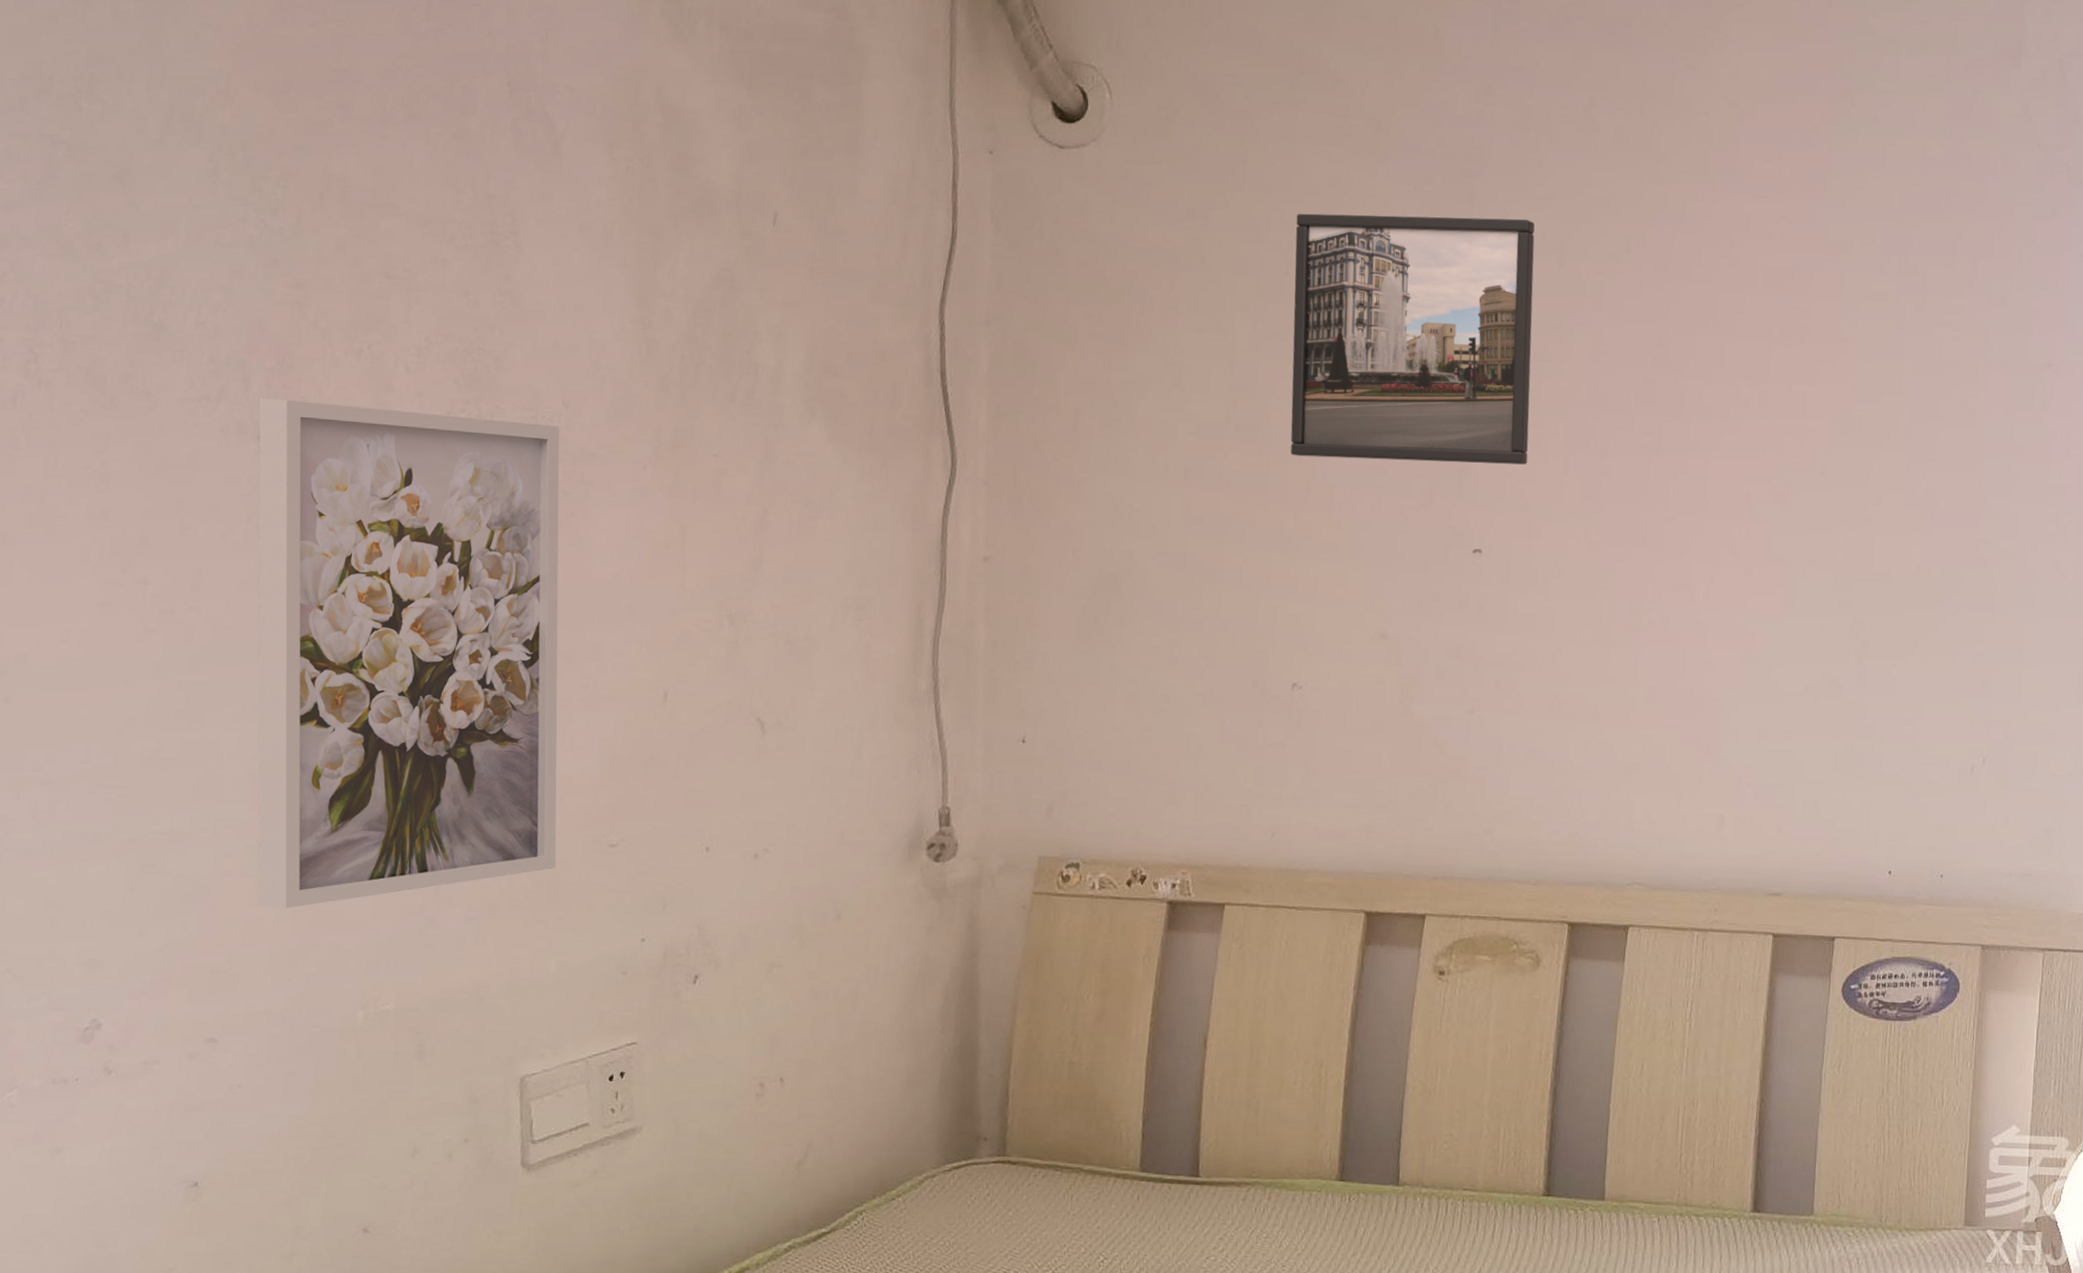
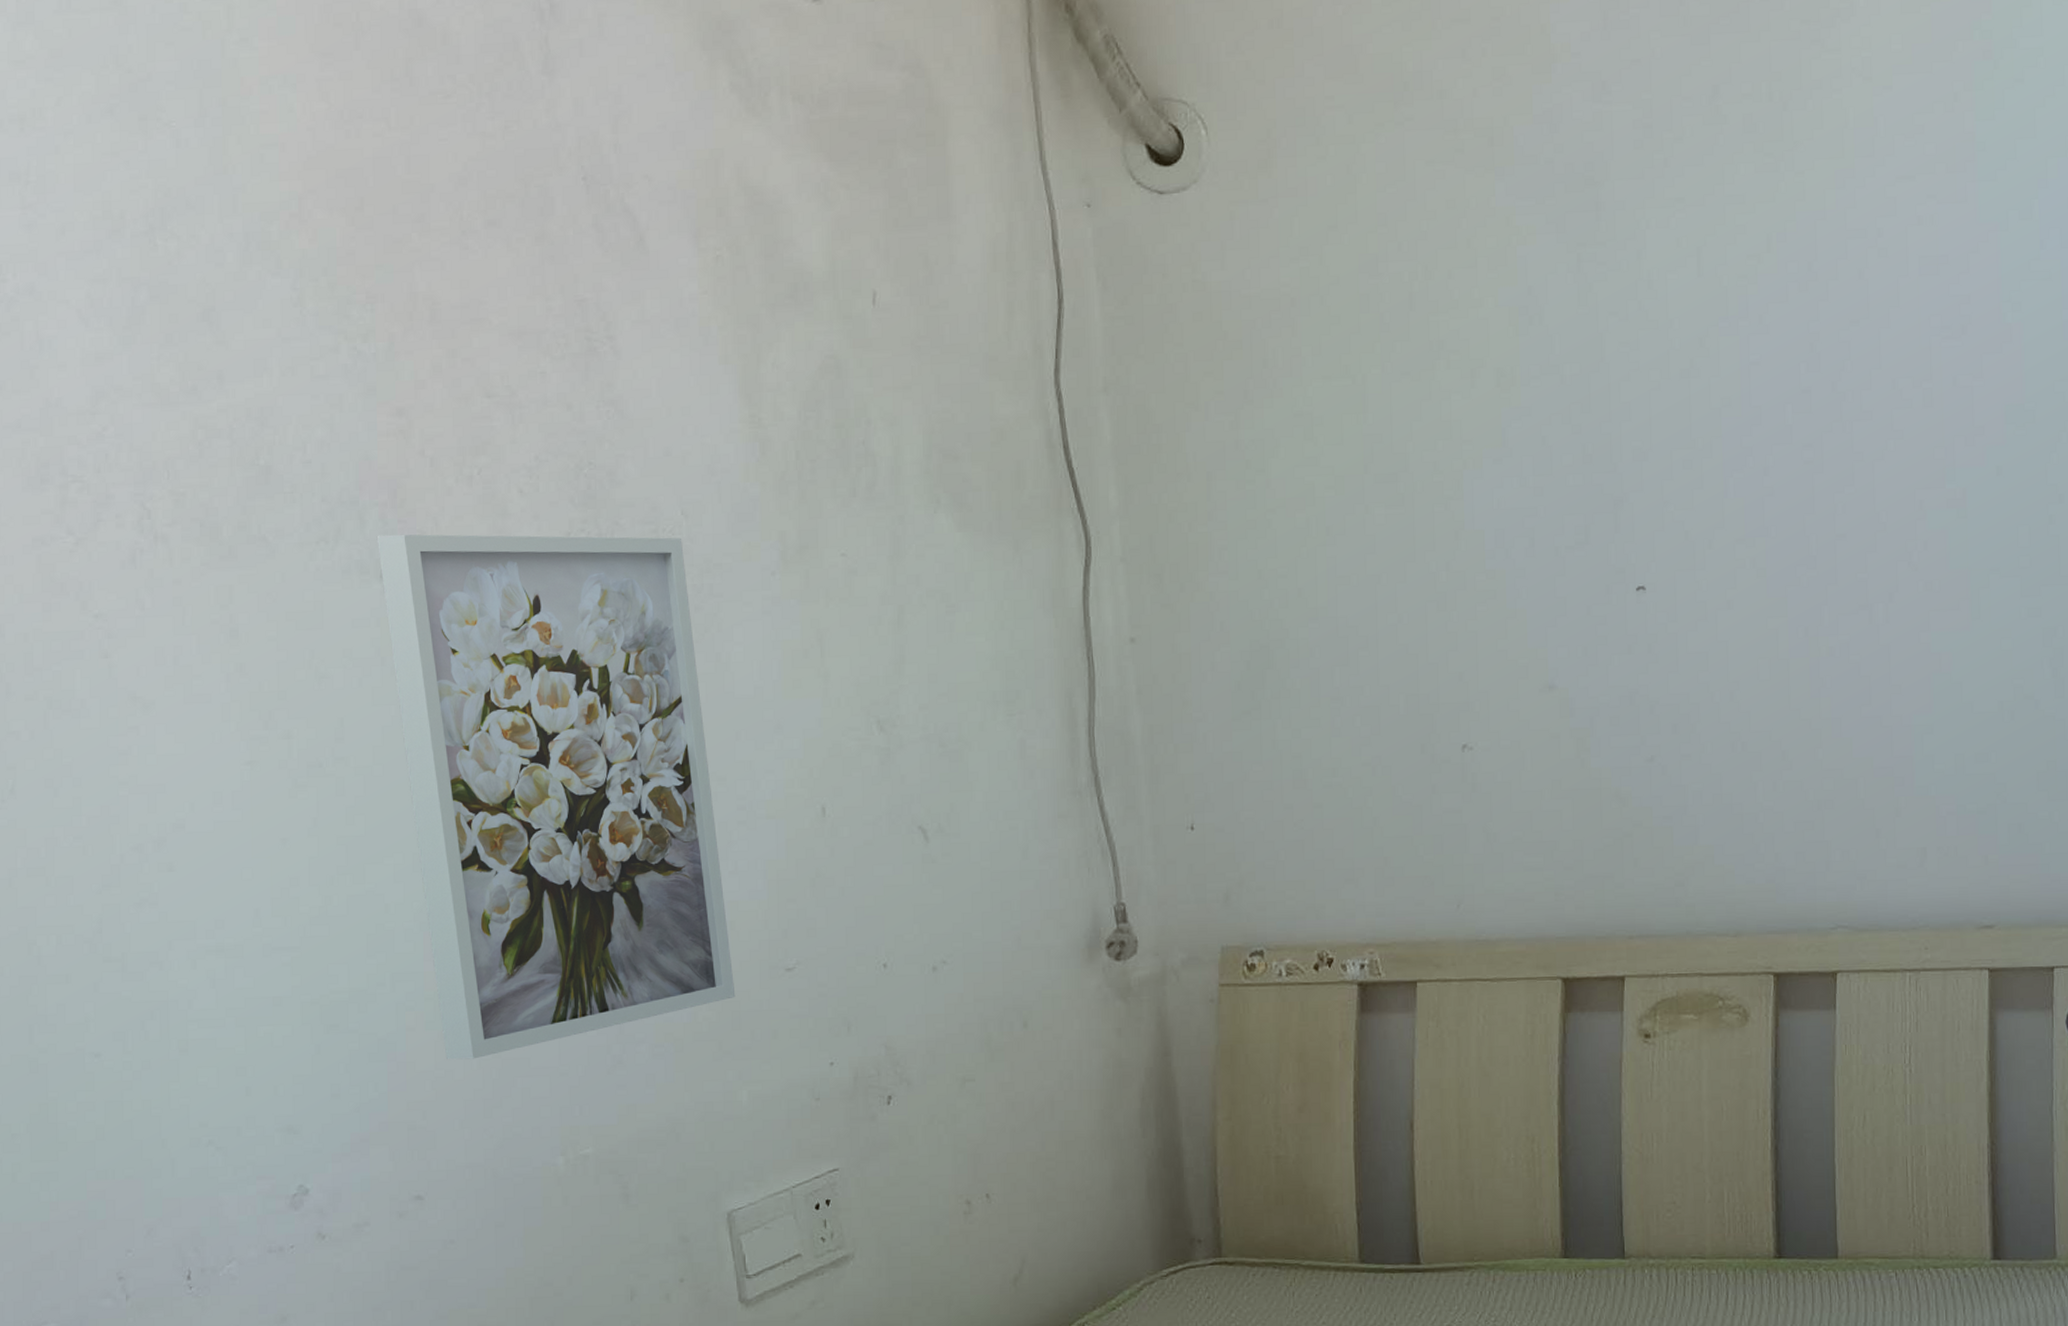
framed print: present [1290,213,1535,465] -> none [1415,225,1685,504]

